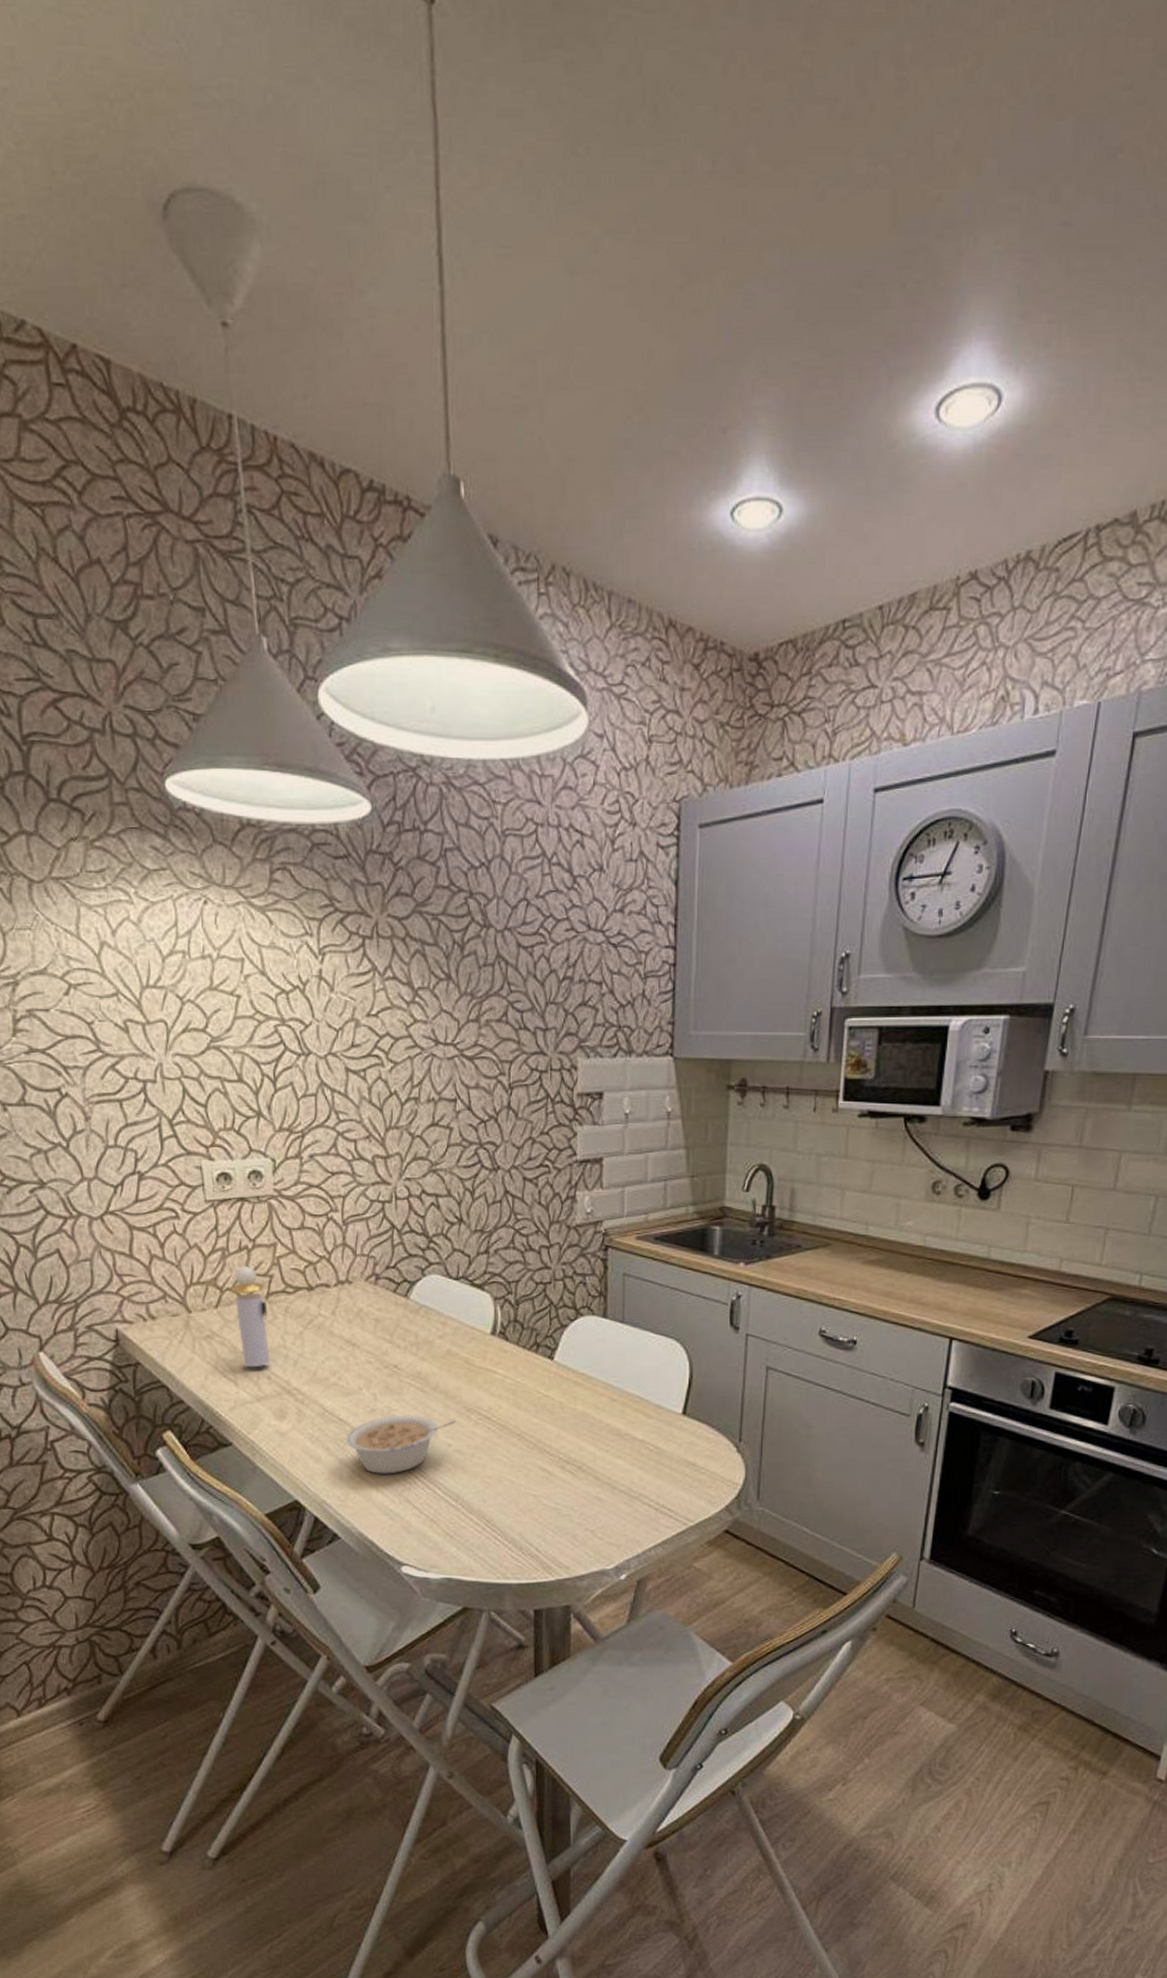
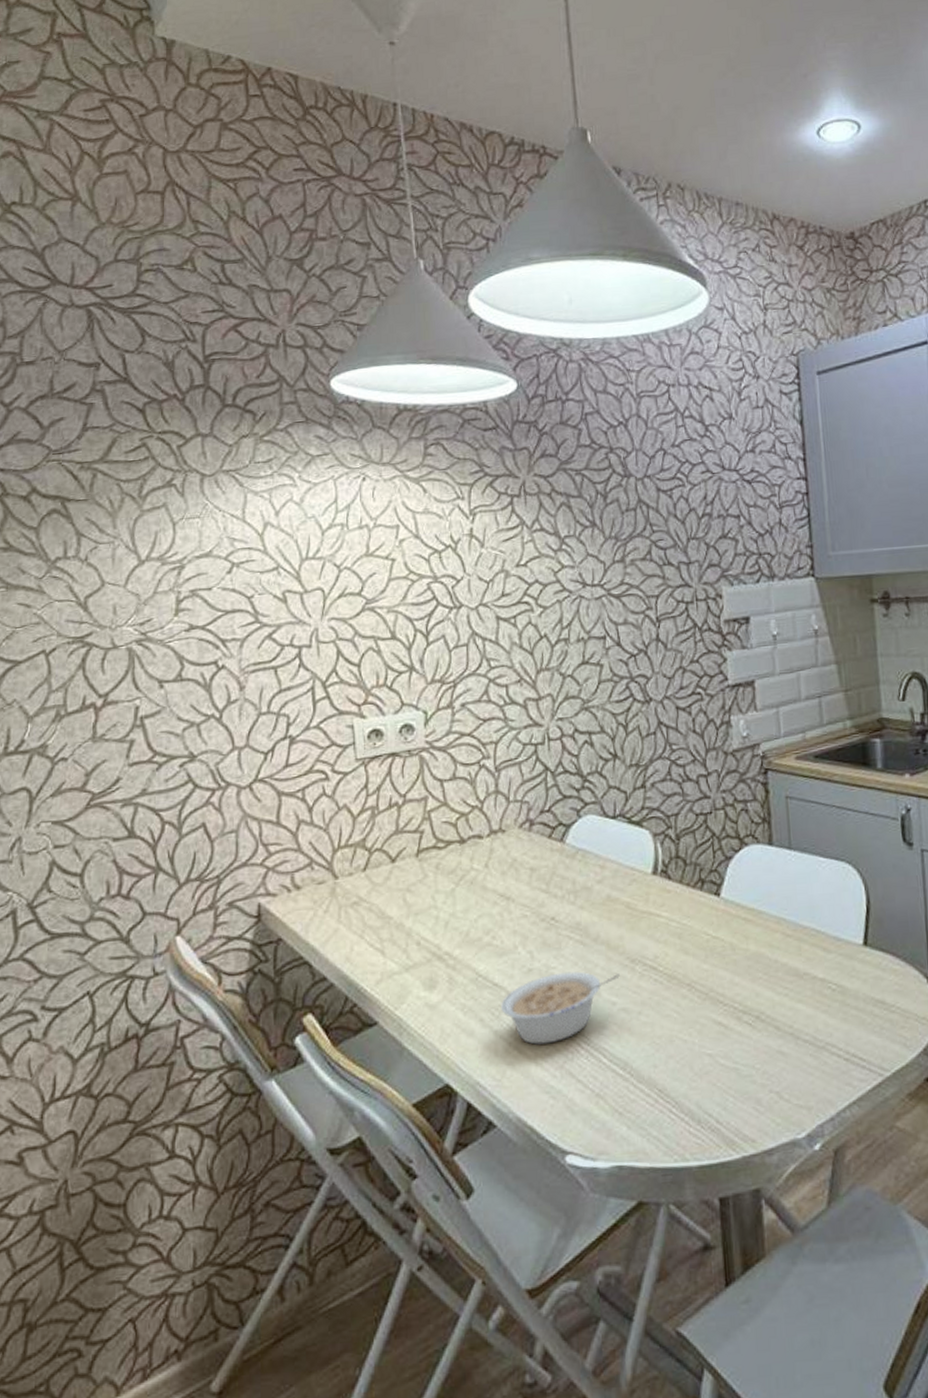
perfume bottle: present [230,1266,271,1368] -> none [379,823,420,934]

